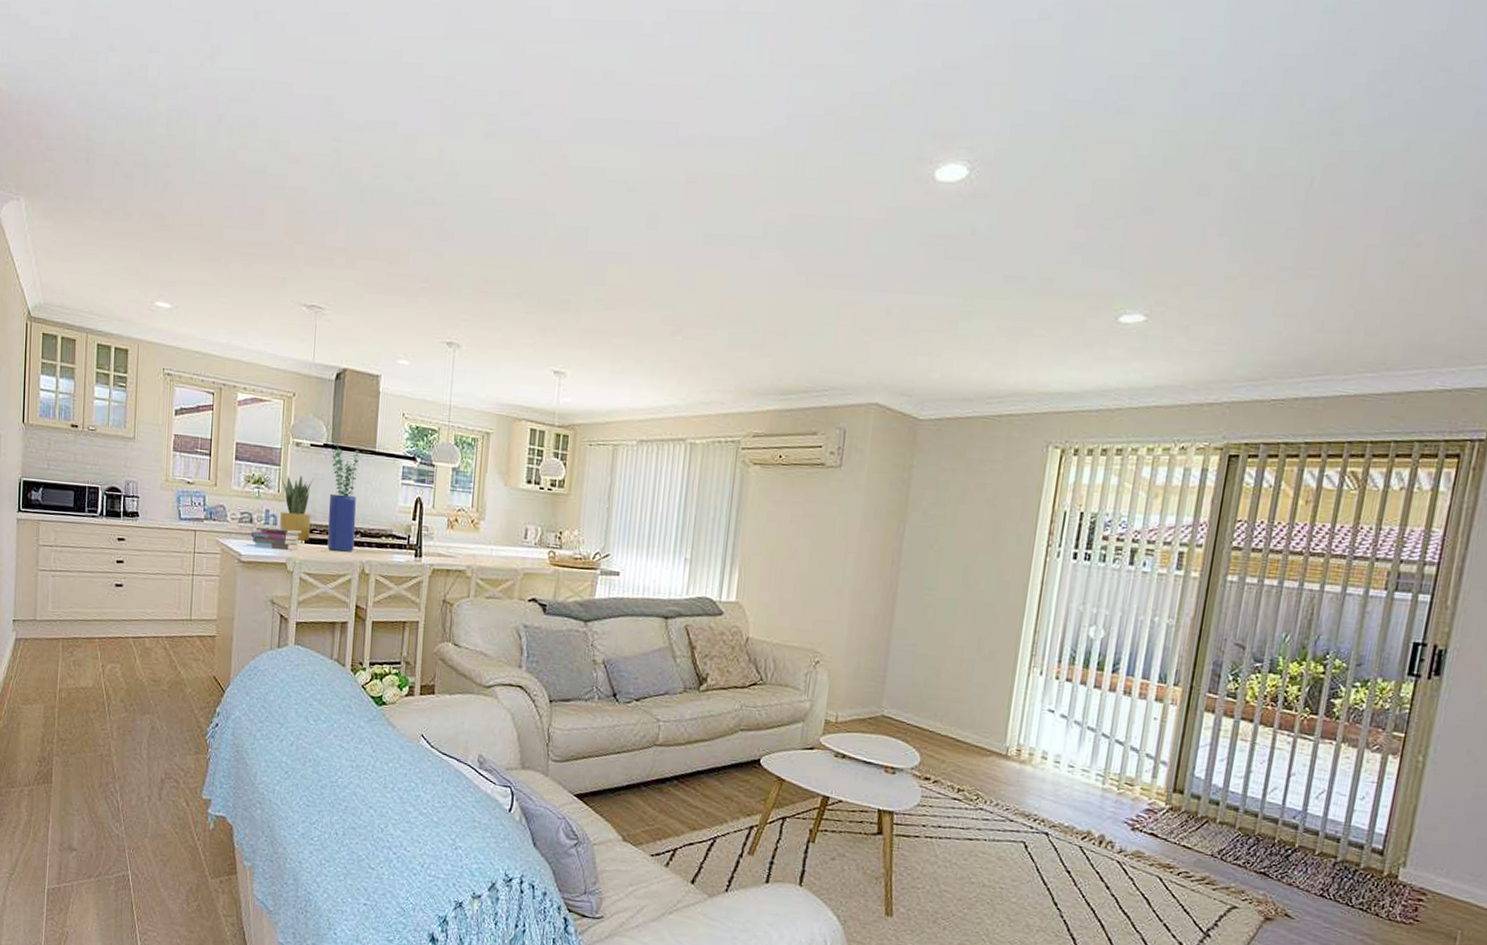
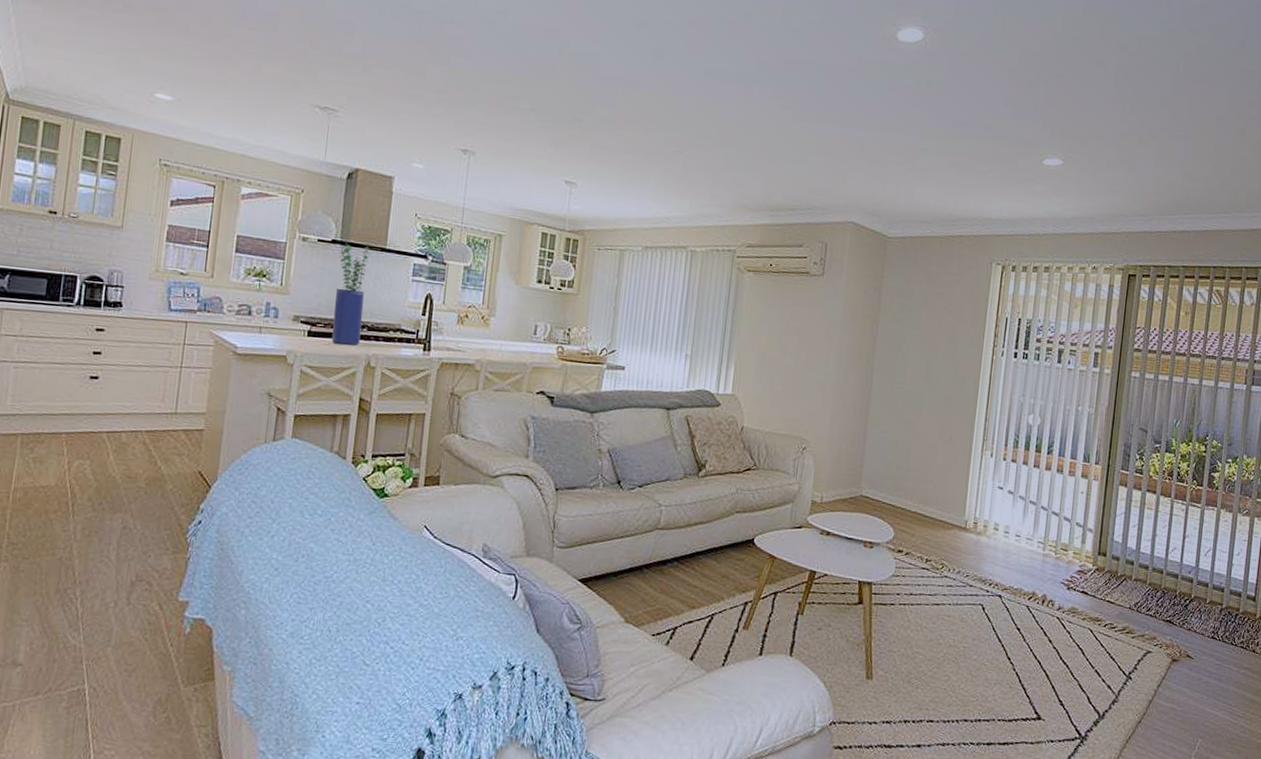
books: present [251,527,303,551] -> none [248,319,306,344]
planter: present [279,475,314,541] -> none [281,268,320,334]

